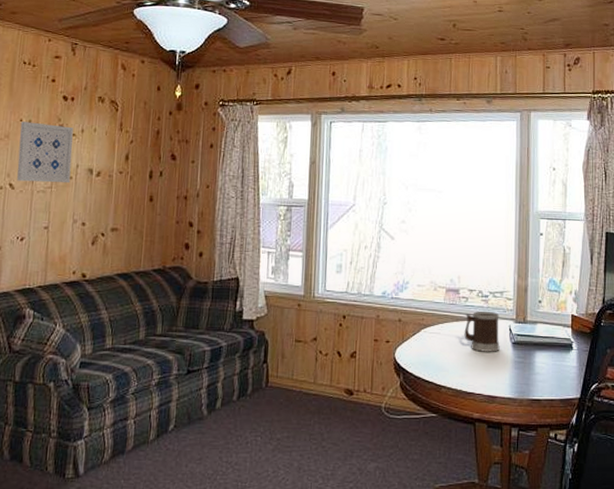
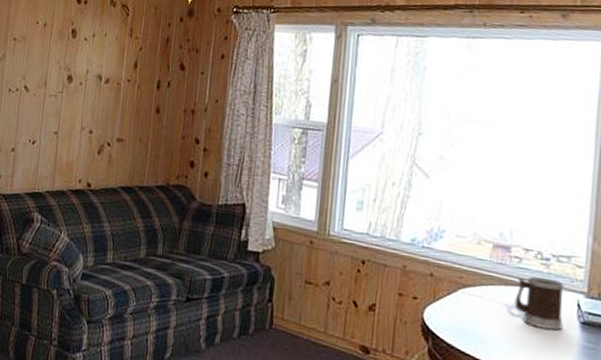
wall art: present [17,121,74,184] -> none [31,24,85,89]

